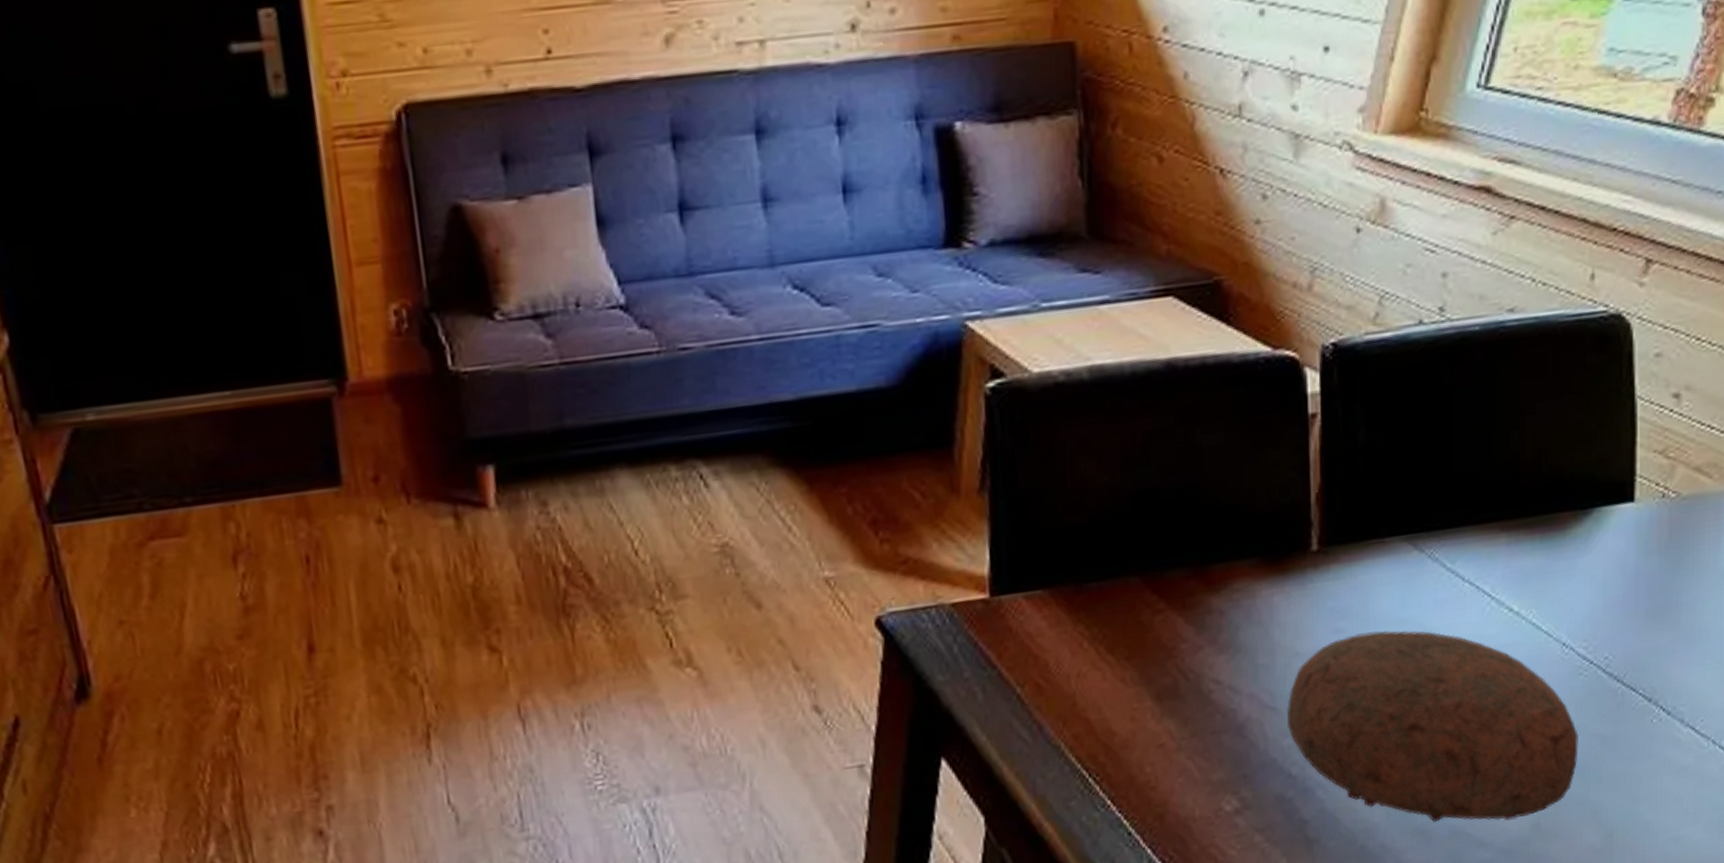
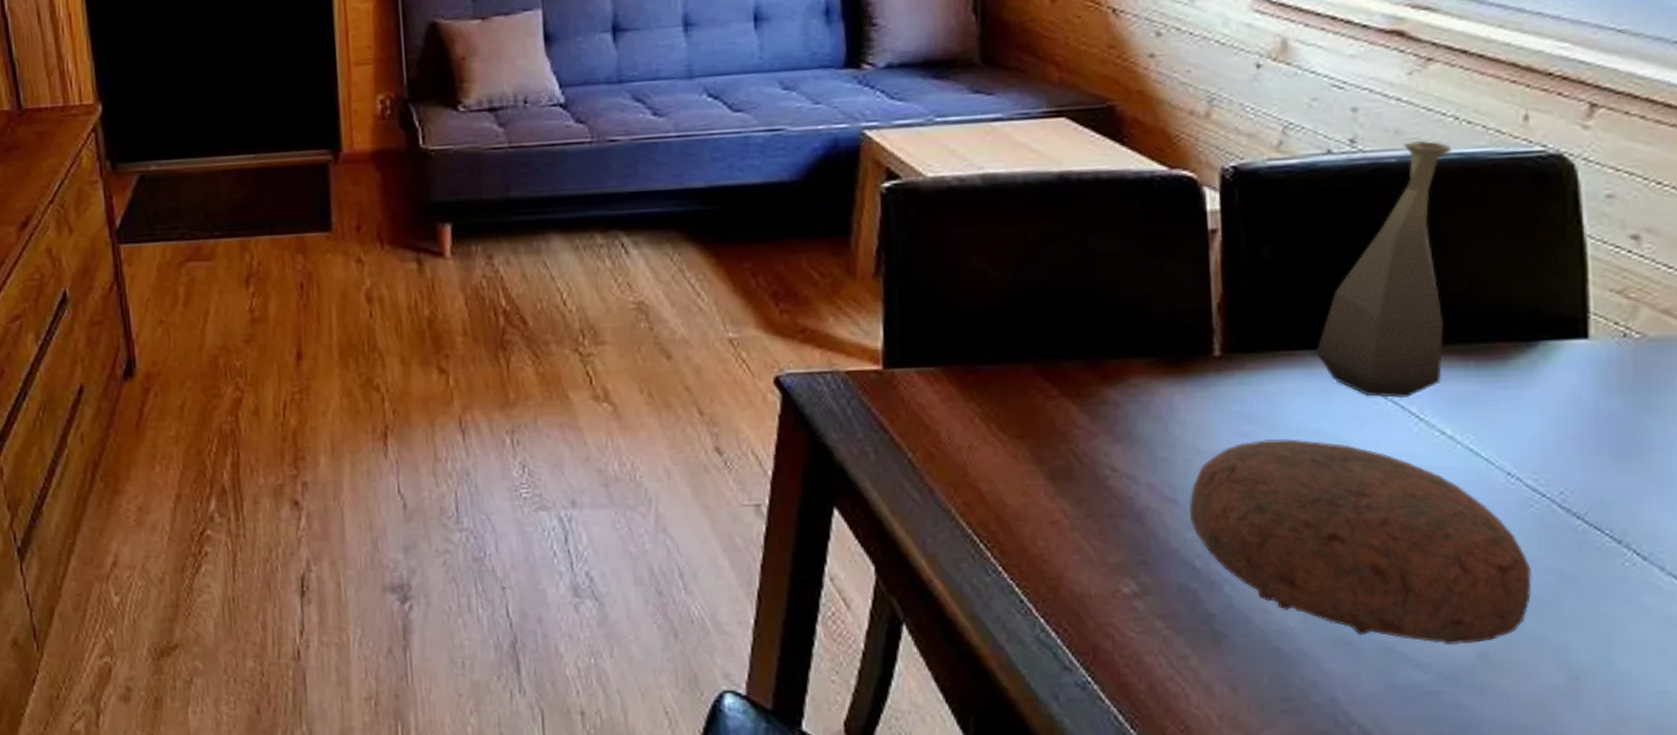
bottle: none [1404,305,1529,579] -> present [1317,140,1452,399]

